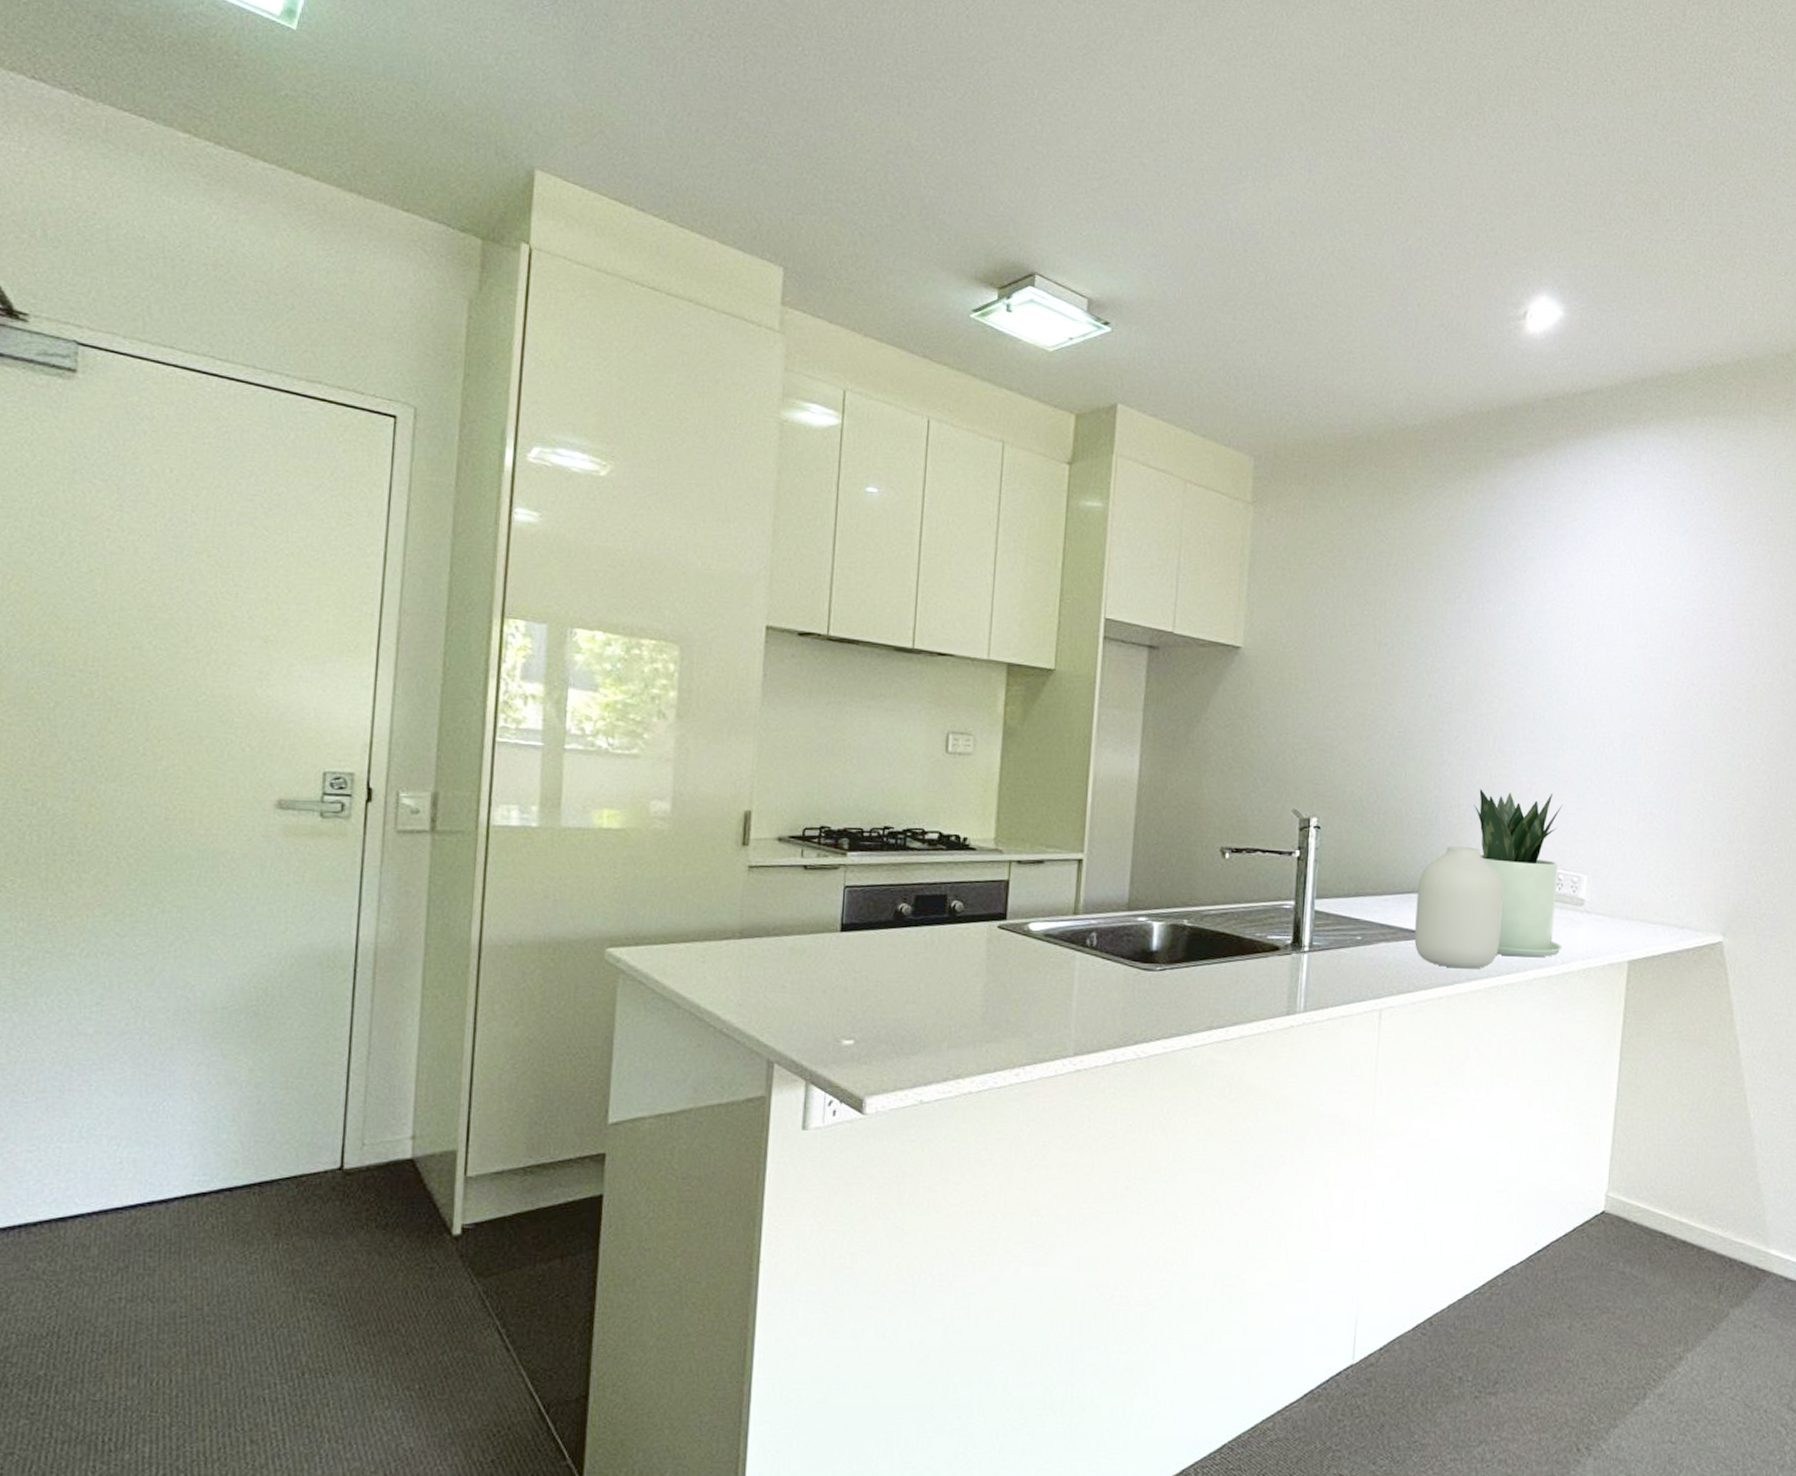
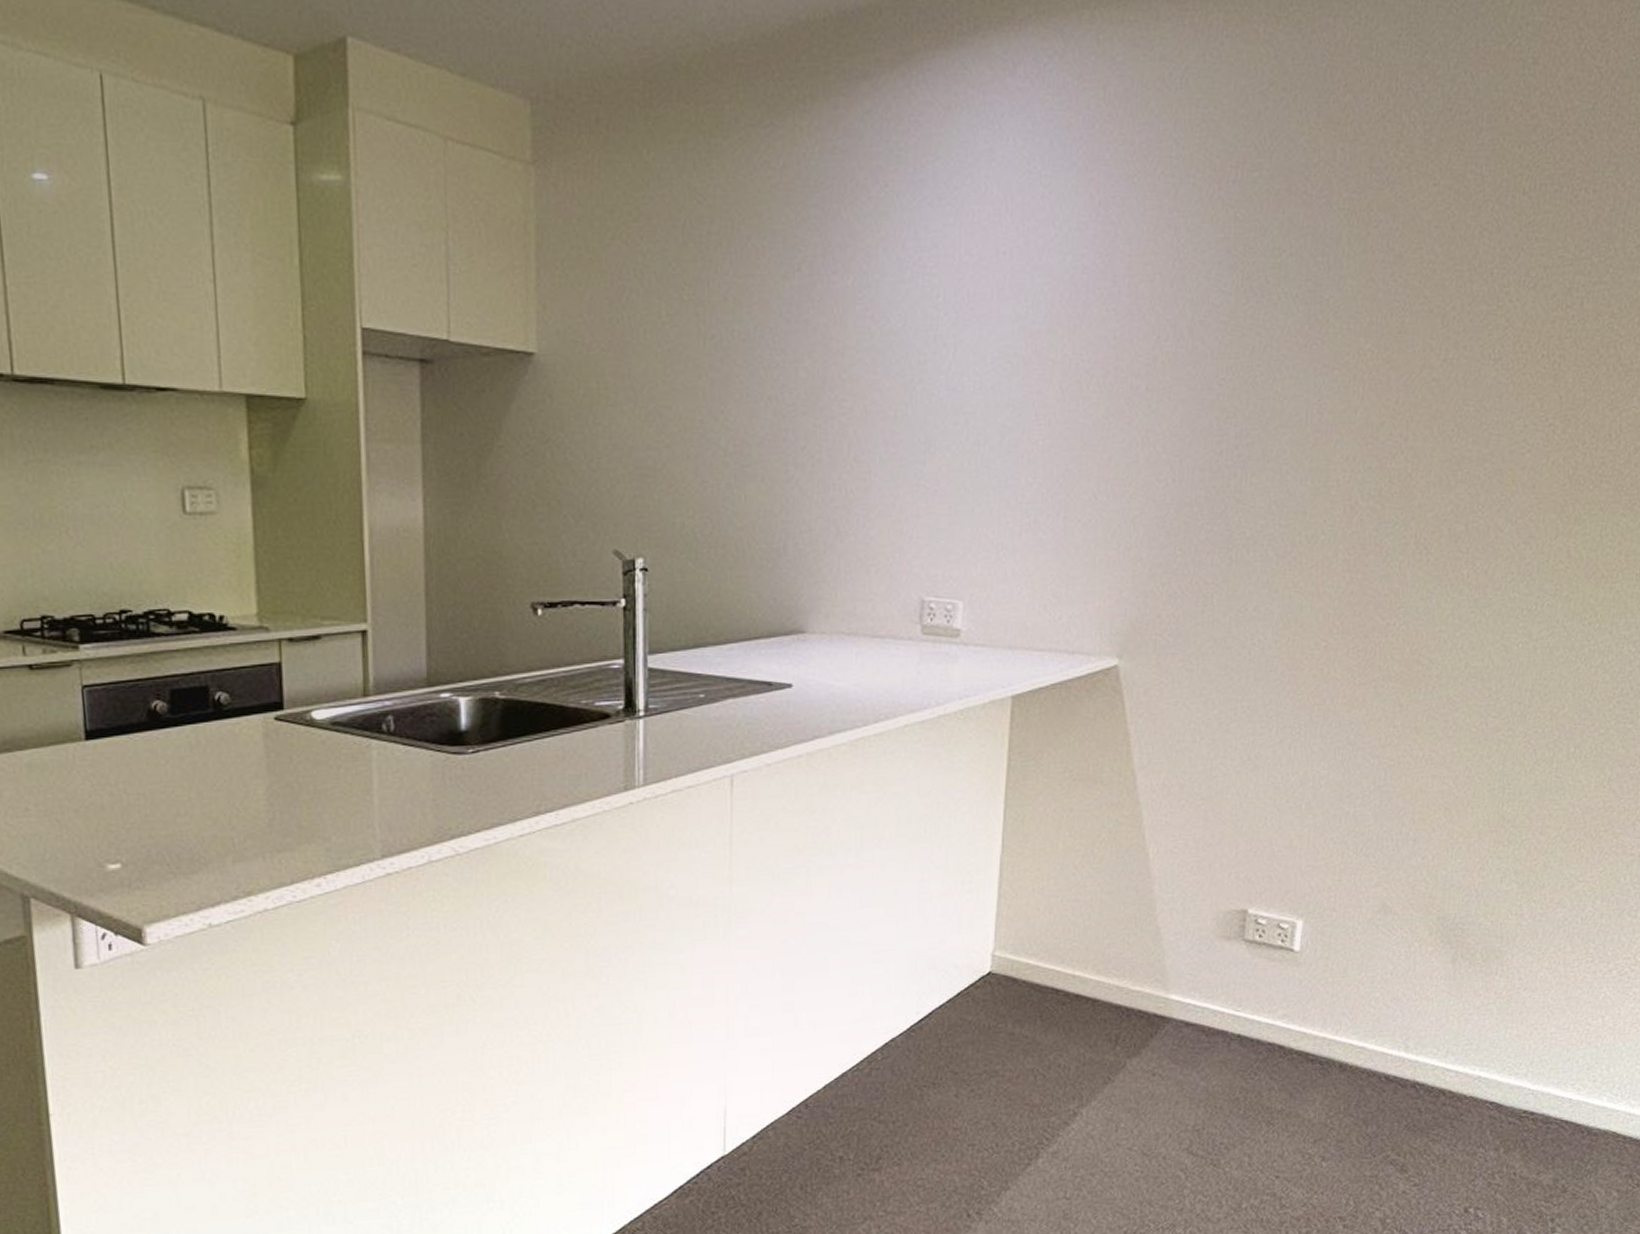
vase: present [1414,846,1504,969] -> none [766,579,867,722]
planter: present [1474,790,1563,958] -> none [828,507,937,703]

